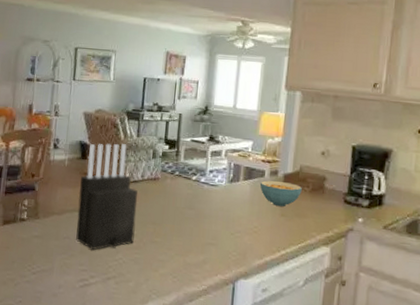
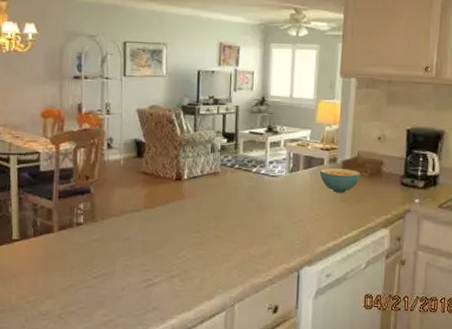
knife block: present [76,143,138,250] -> none [136,140,198,250]

